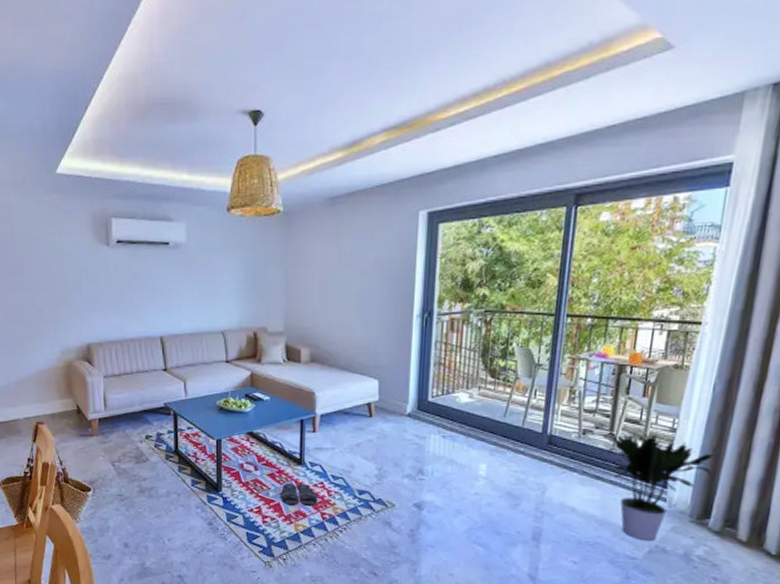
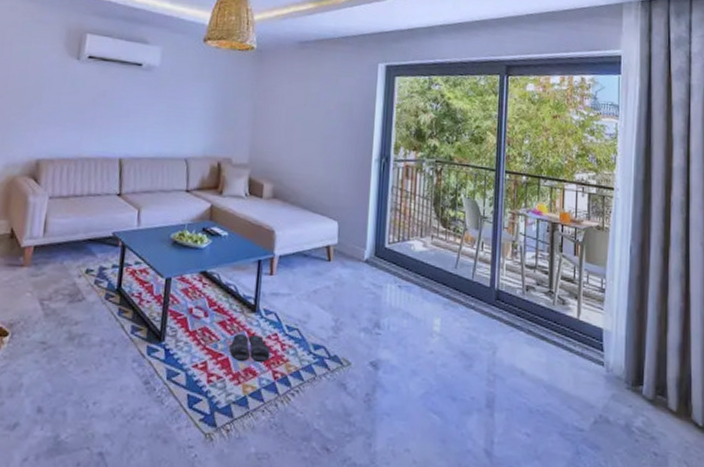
potted plant: present [607,432,715,541] -> none [549,291,639,410]

